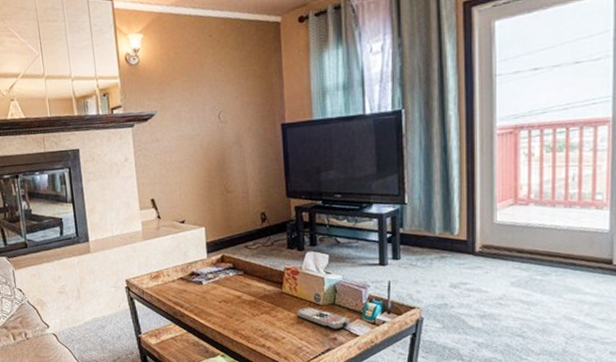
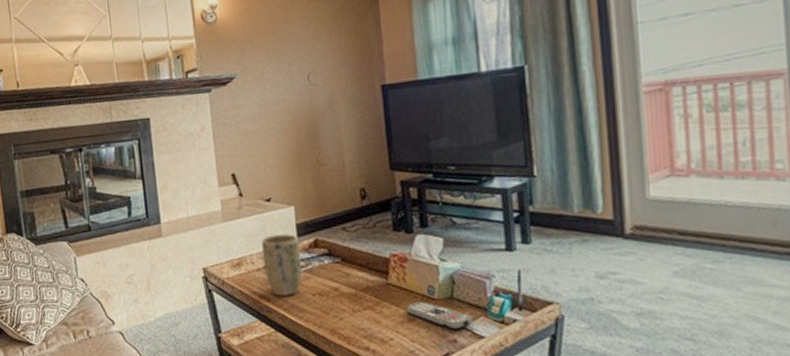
plant pot: none [176,251,210,303] -> present [261,234,302,296]

